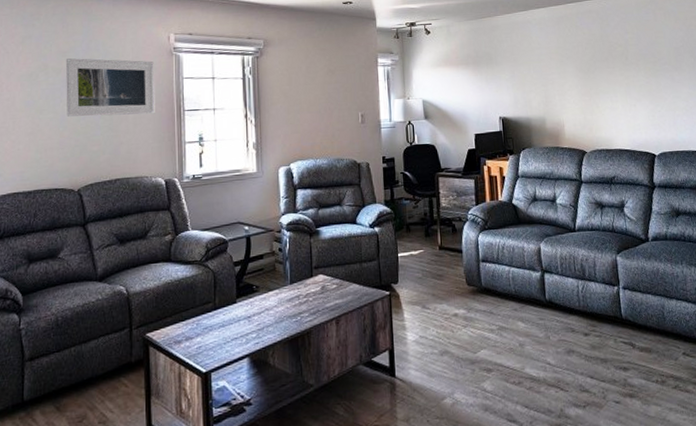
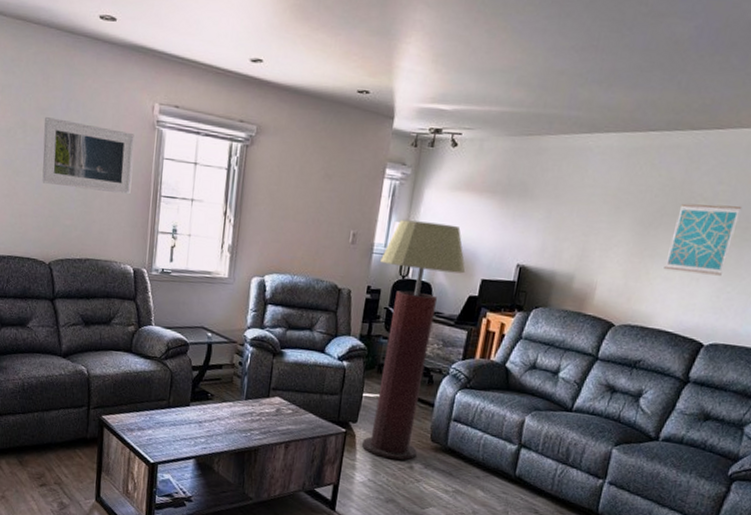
floor lamp: none [389,94,461,312] -> present [362,219,466,461]
wall art: none [605,48,650,102] -> present [664,203,743,276]

